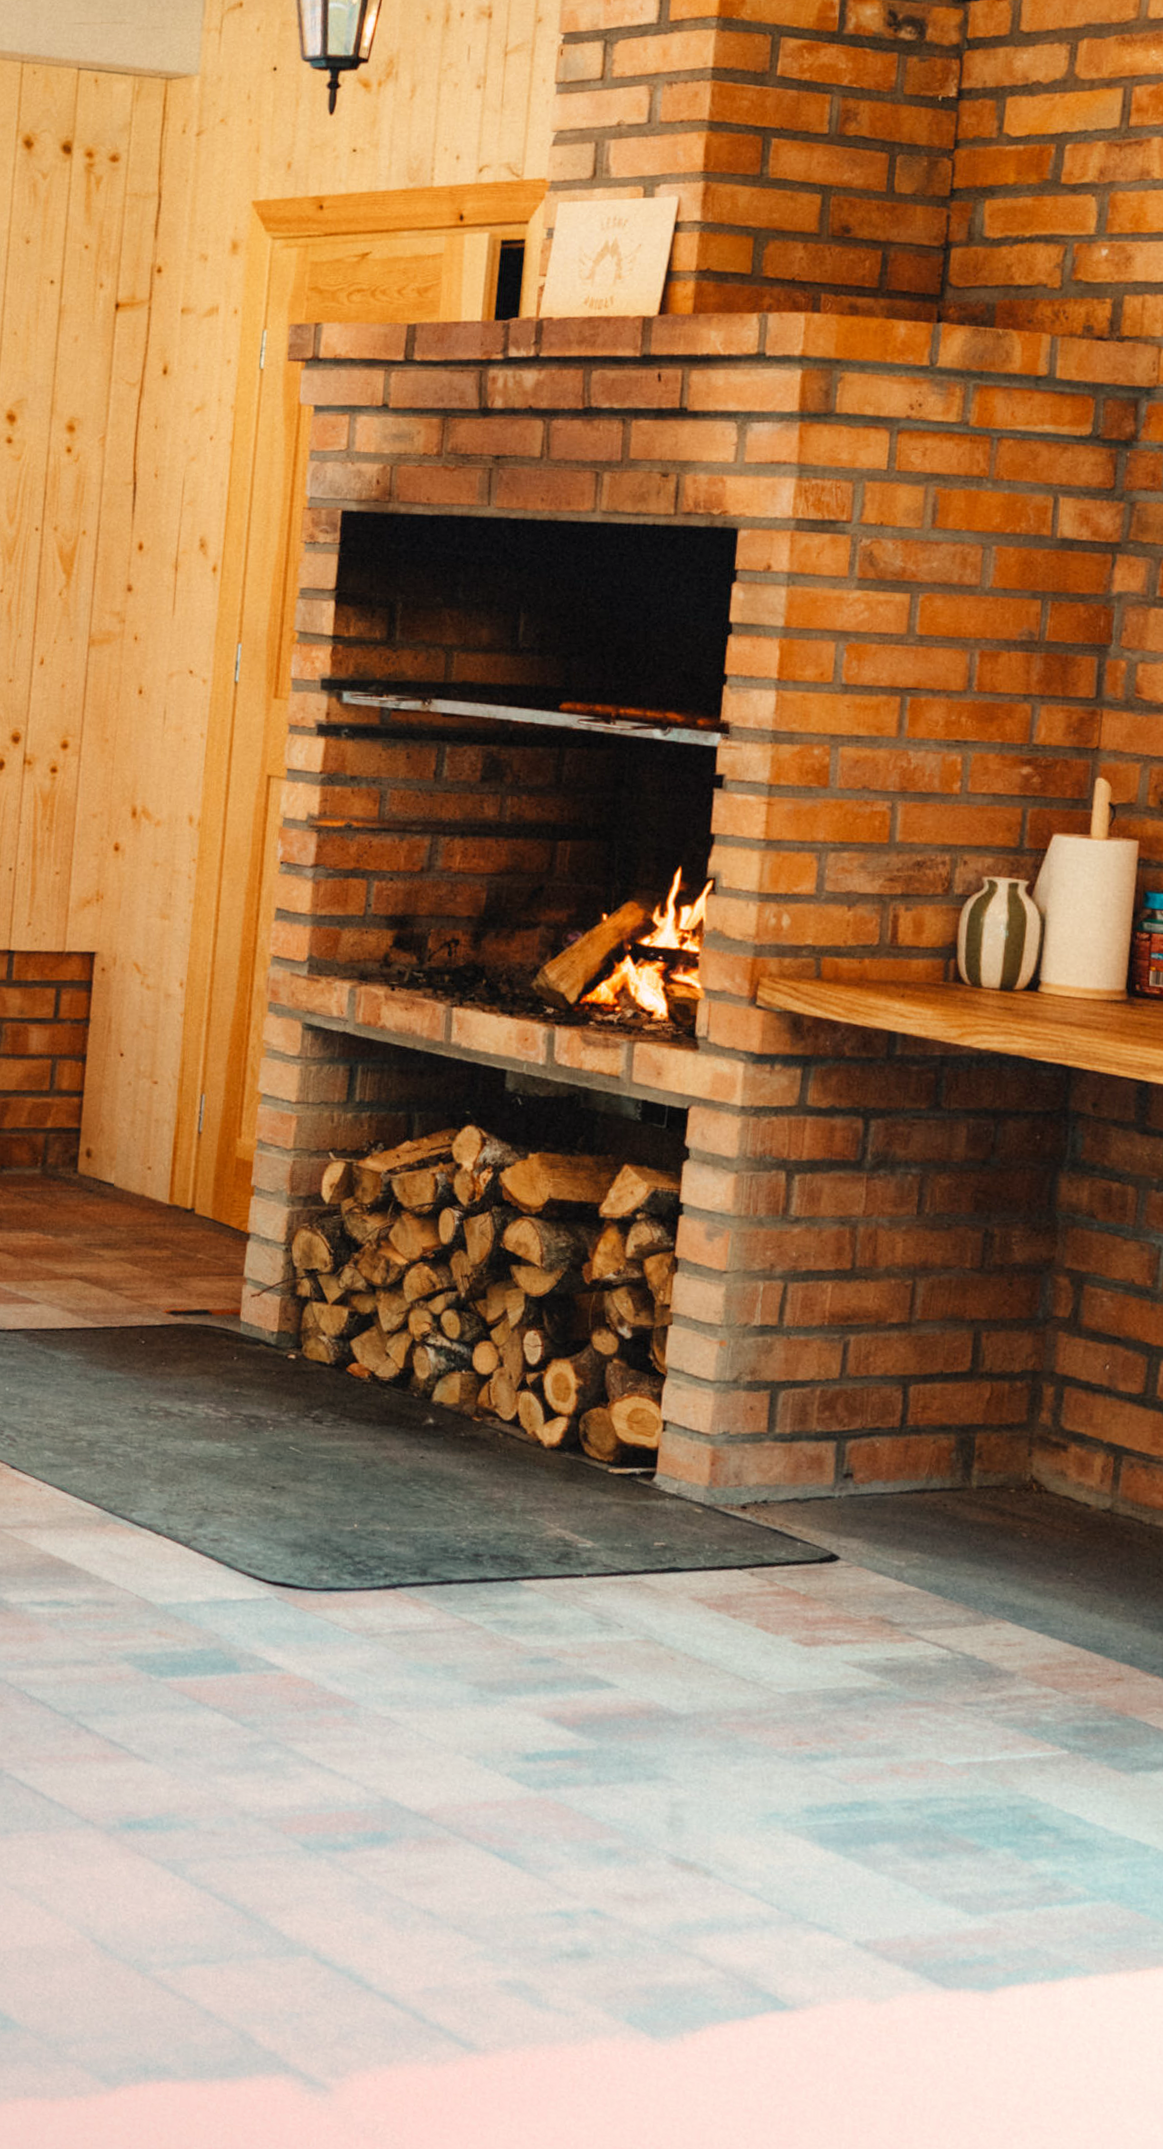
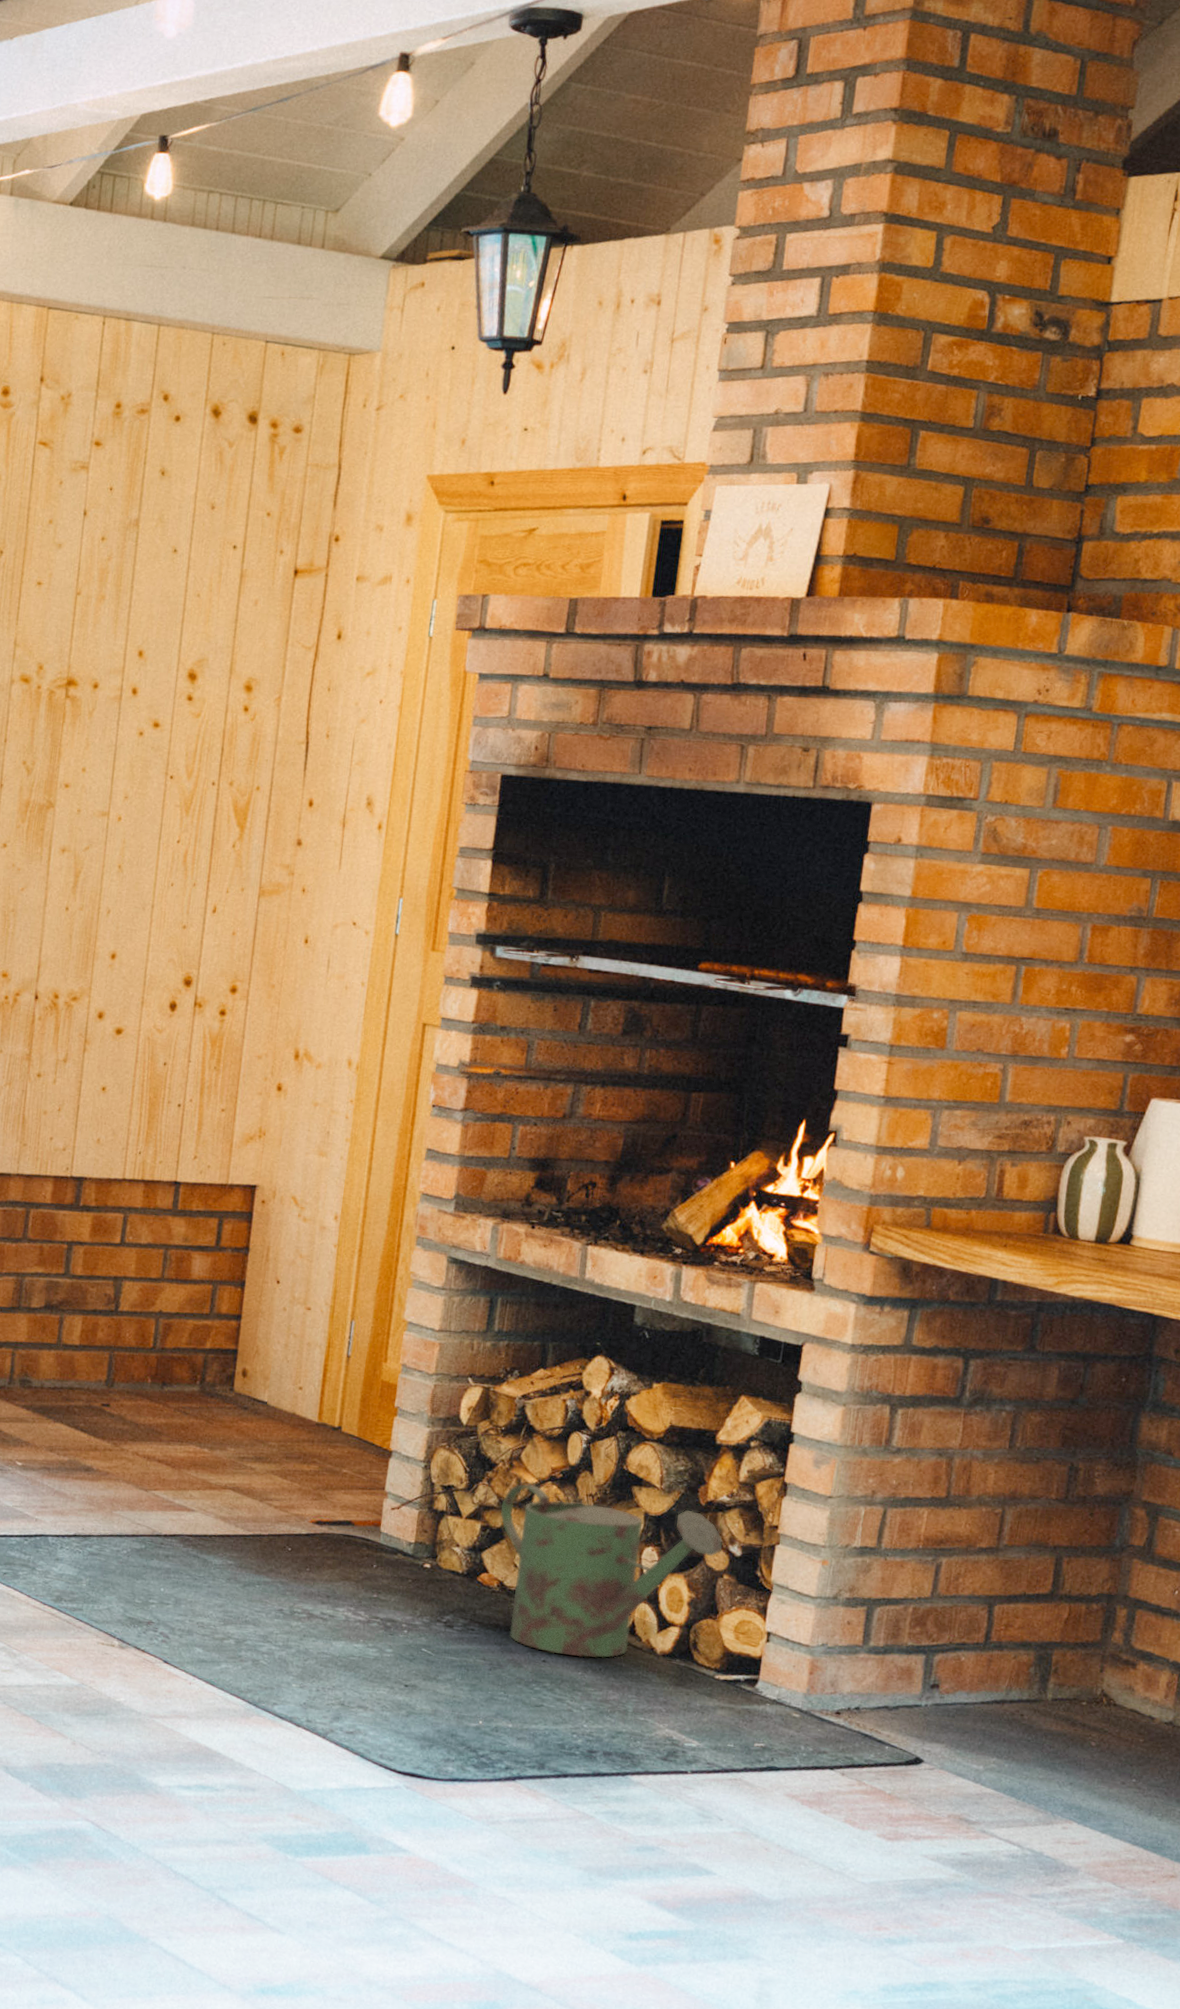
watering can: none [368,1265,611,1453] -> present [500,1483,723,1658]

